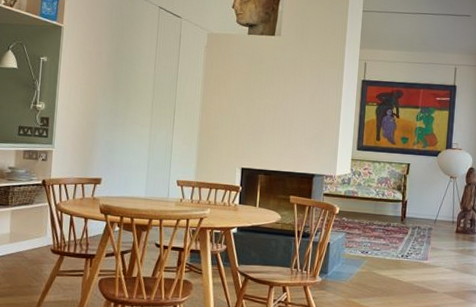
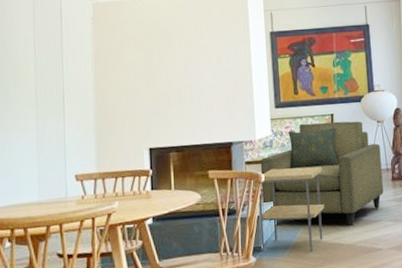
side table: none [328,204,393,283] -> present [259,166,324,254]
armchair: none [333,167,449,267] -> present [260,121,384,227]

